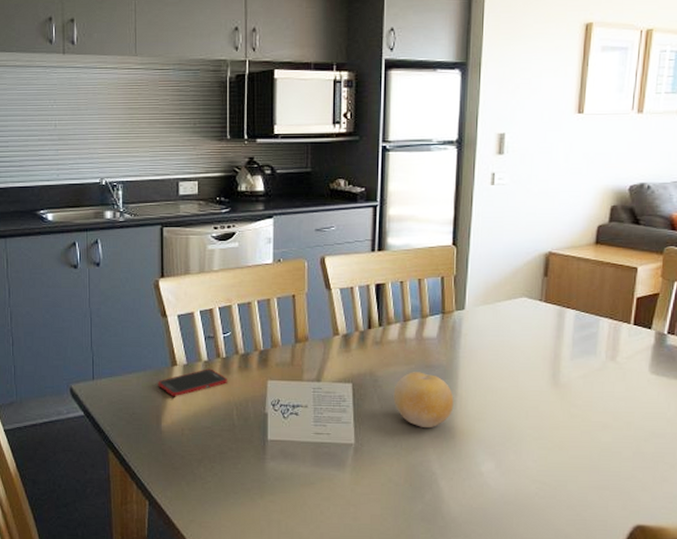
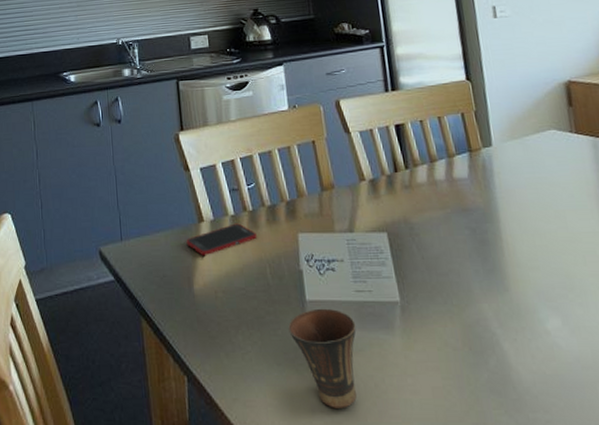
cup: none [248,447,311,530] -> present [288,308,357,408]
fruit: present [393,372,454,429] -> none [432,216,502,281]

